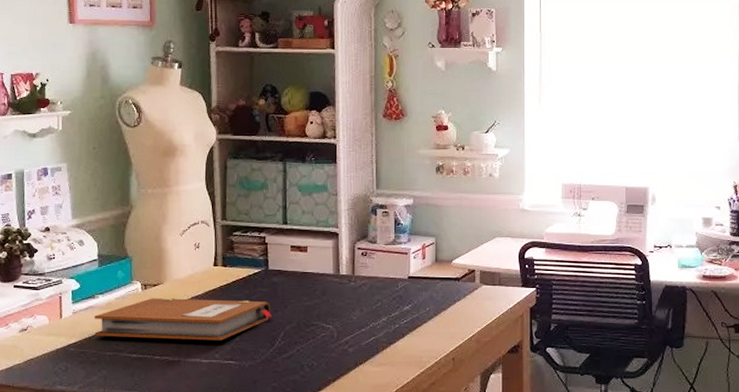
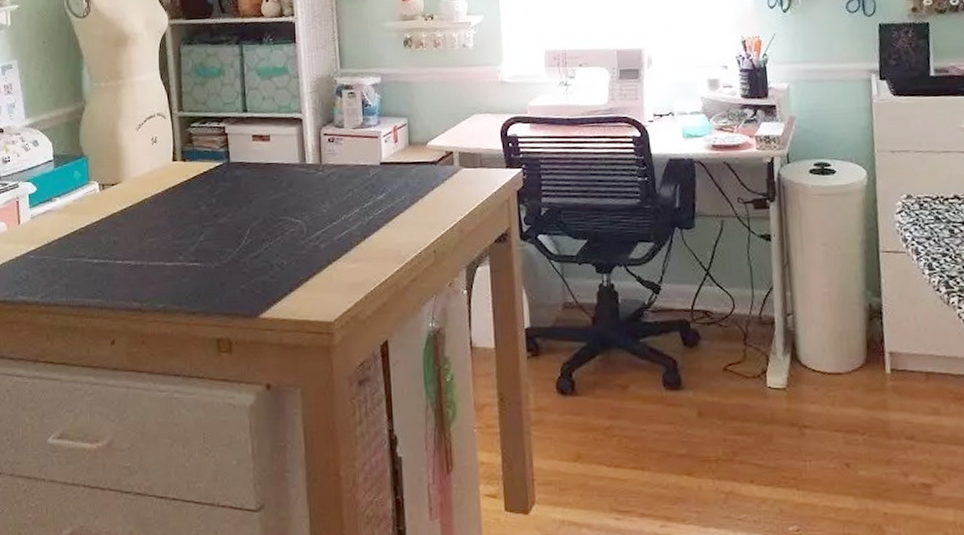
notebook: present [94,298,272,341] -> none [52,196,237,242]

